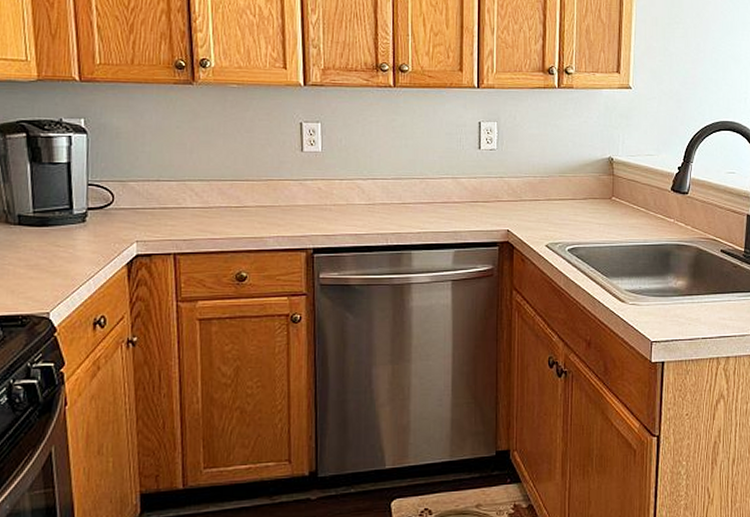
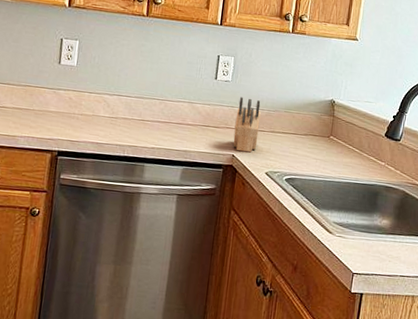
knife block: none [506,165,533,225] -> present [233,97,261,153]

